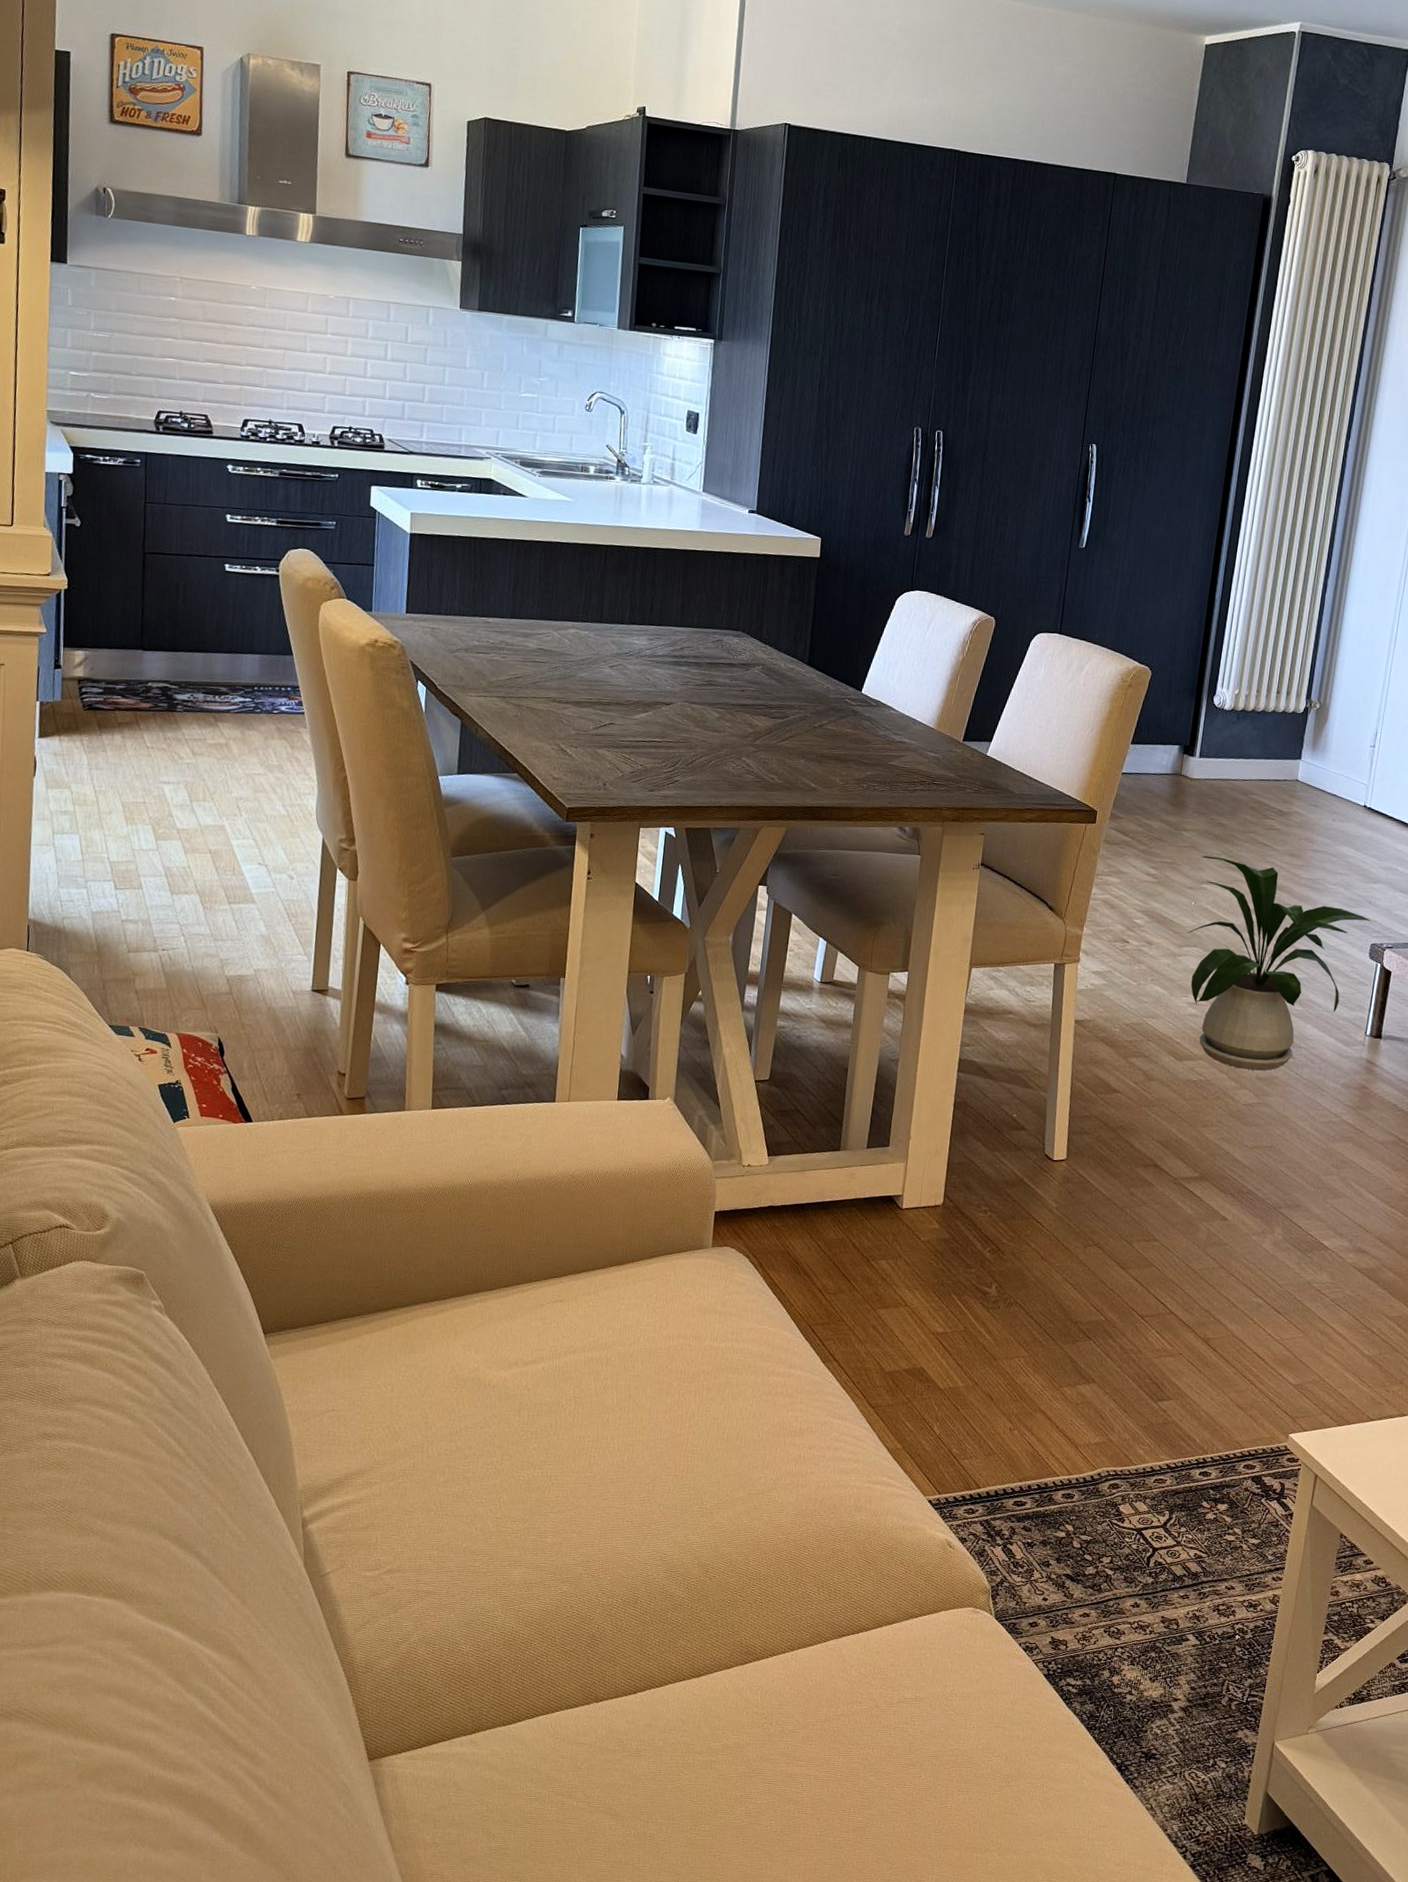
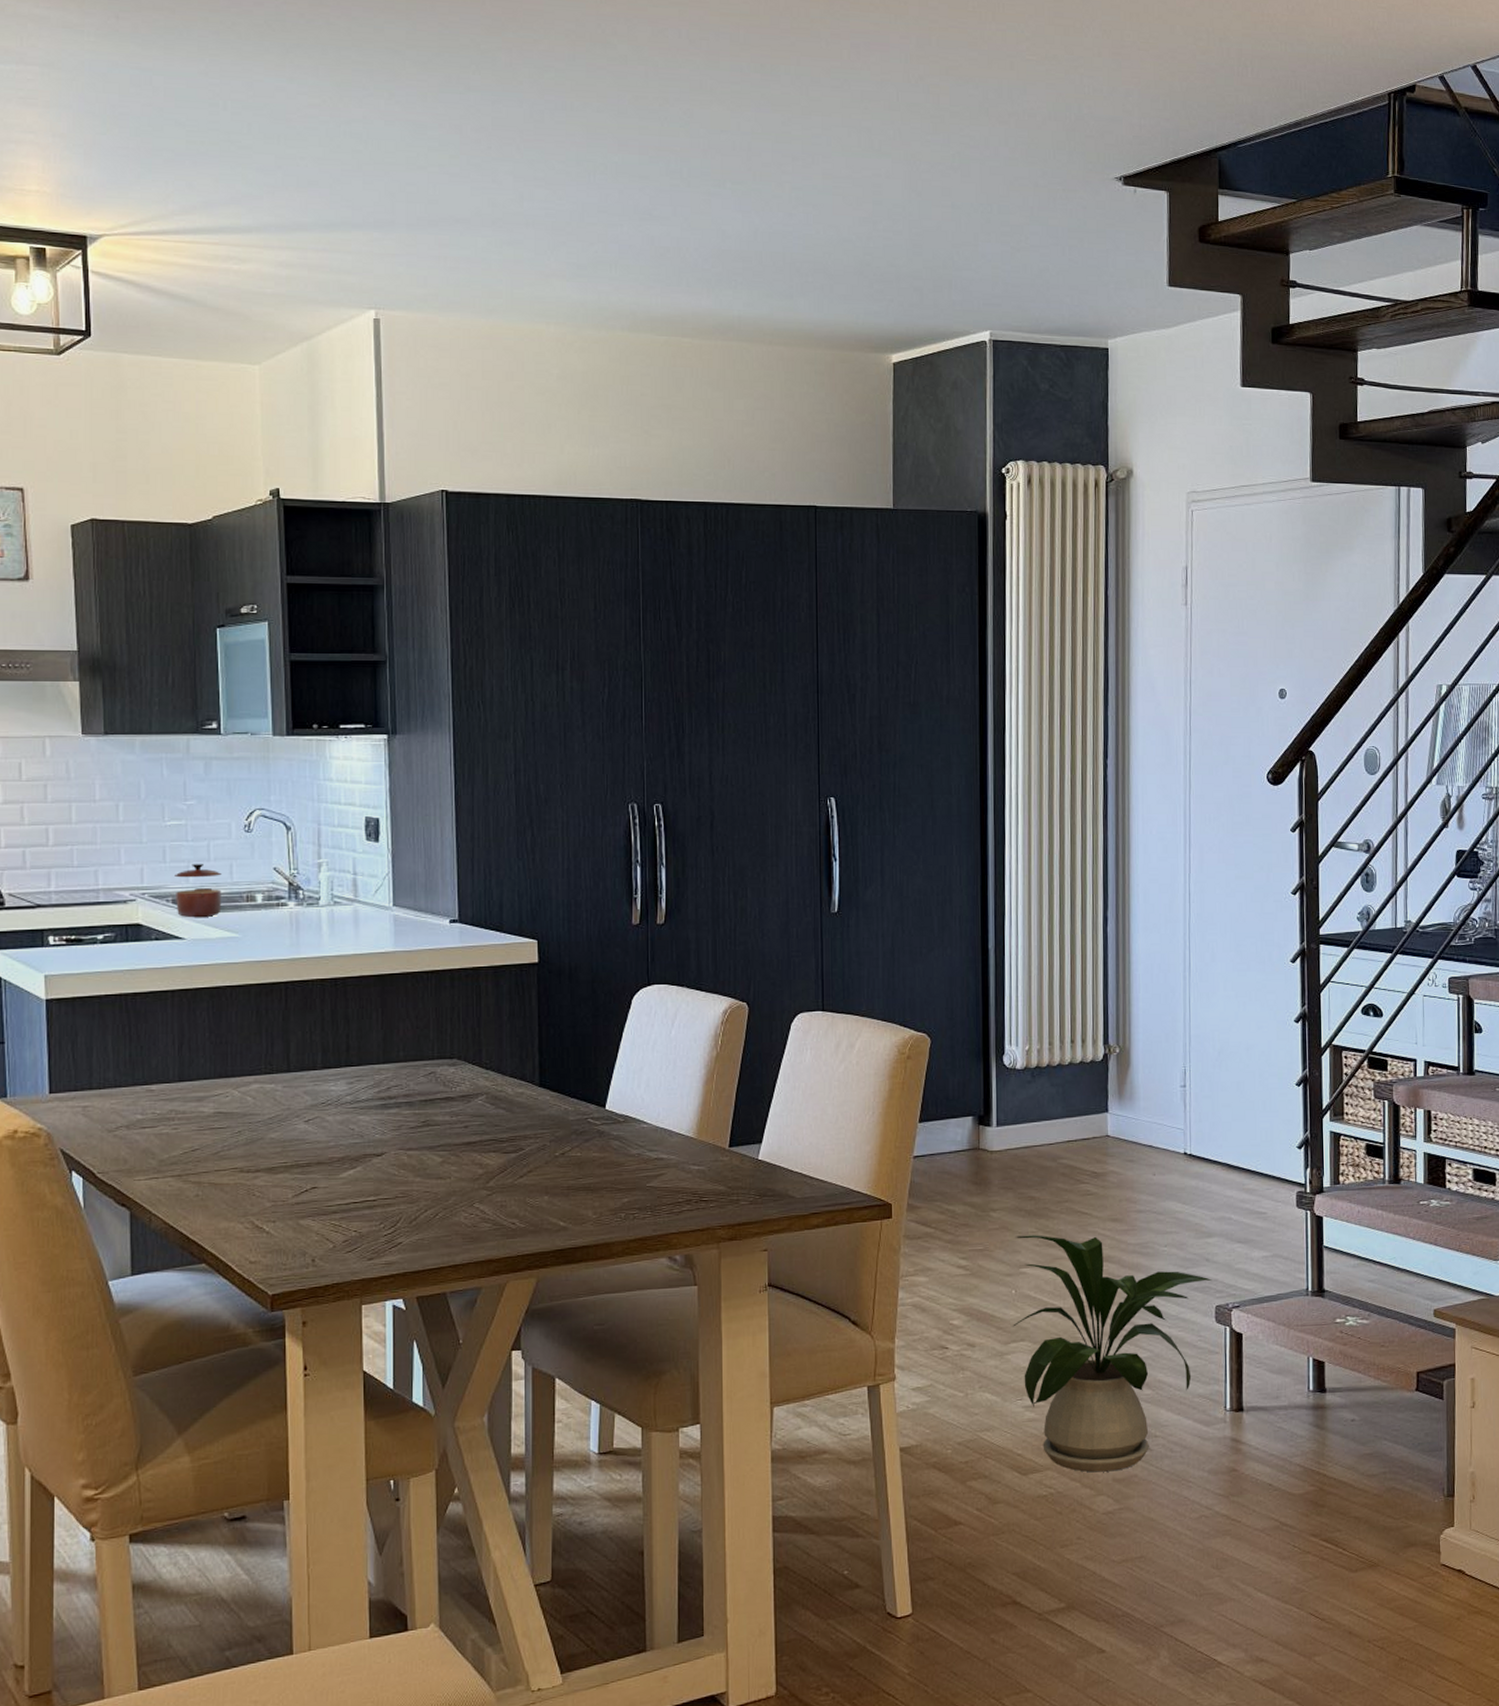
saucepan: none [523,433,563,481] -> present [174,864,222,918]

